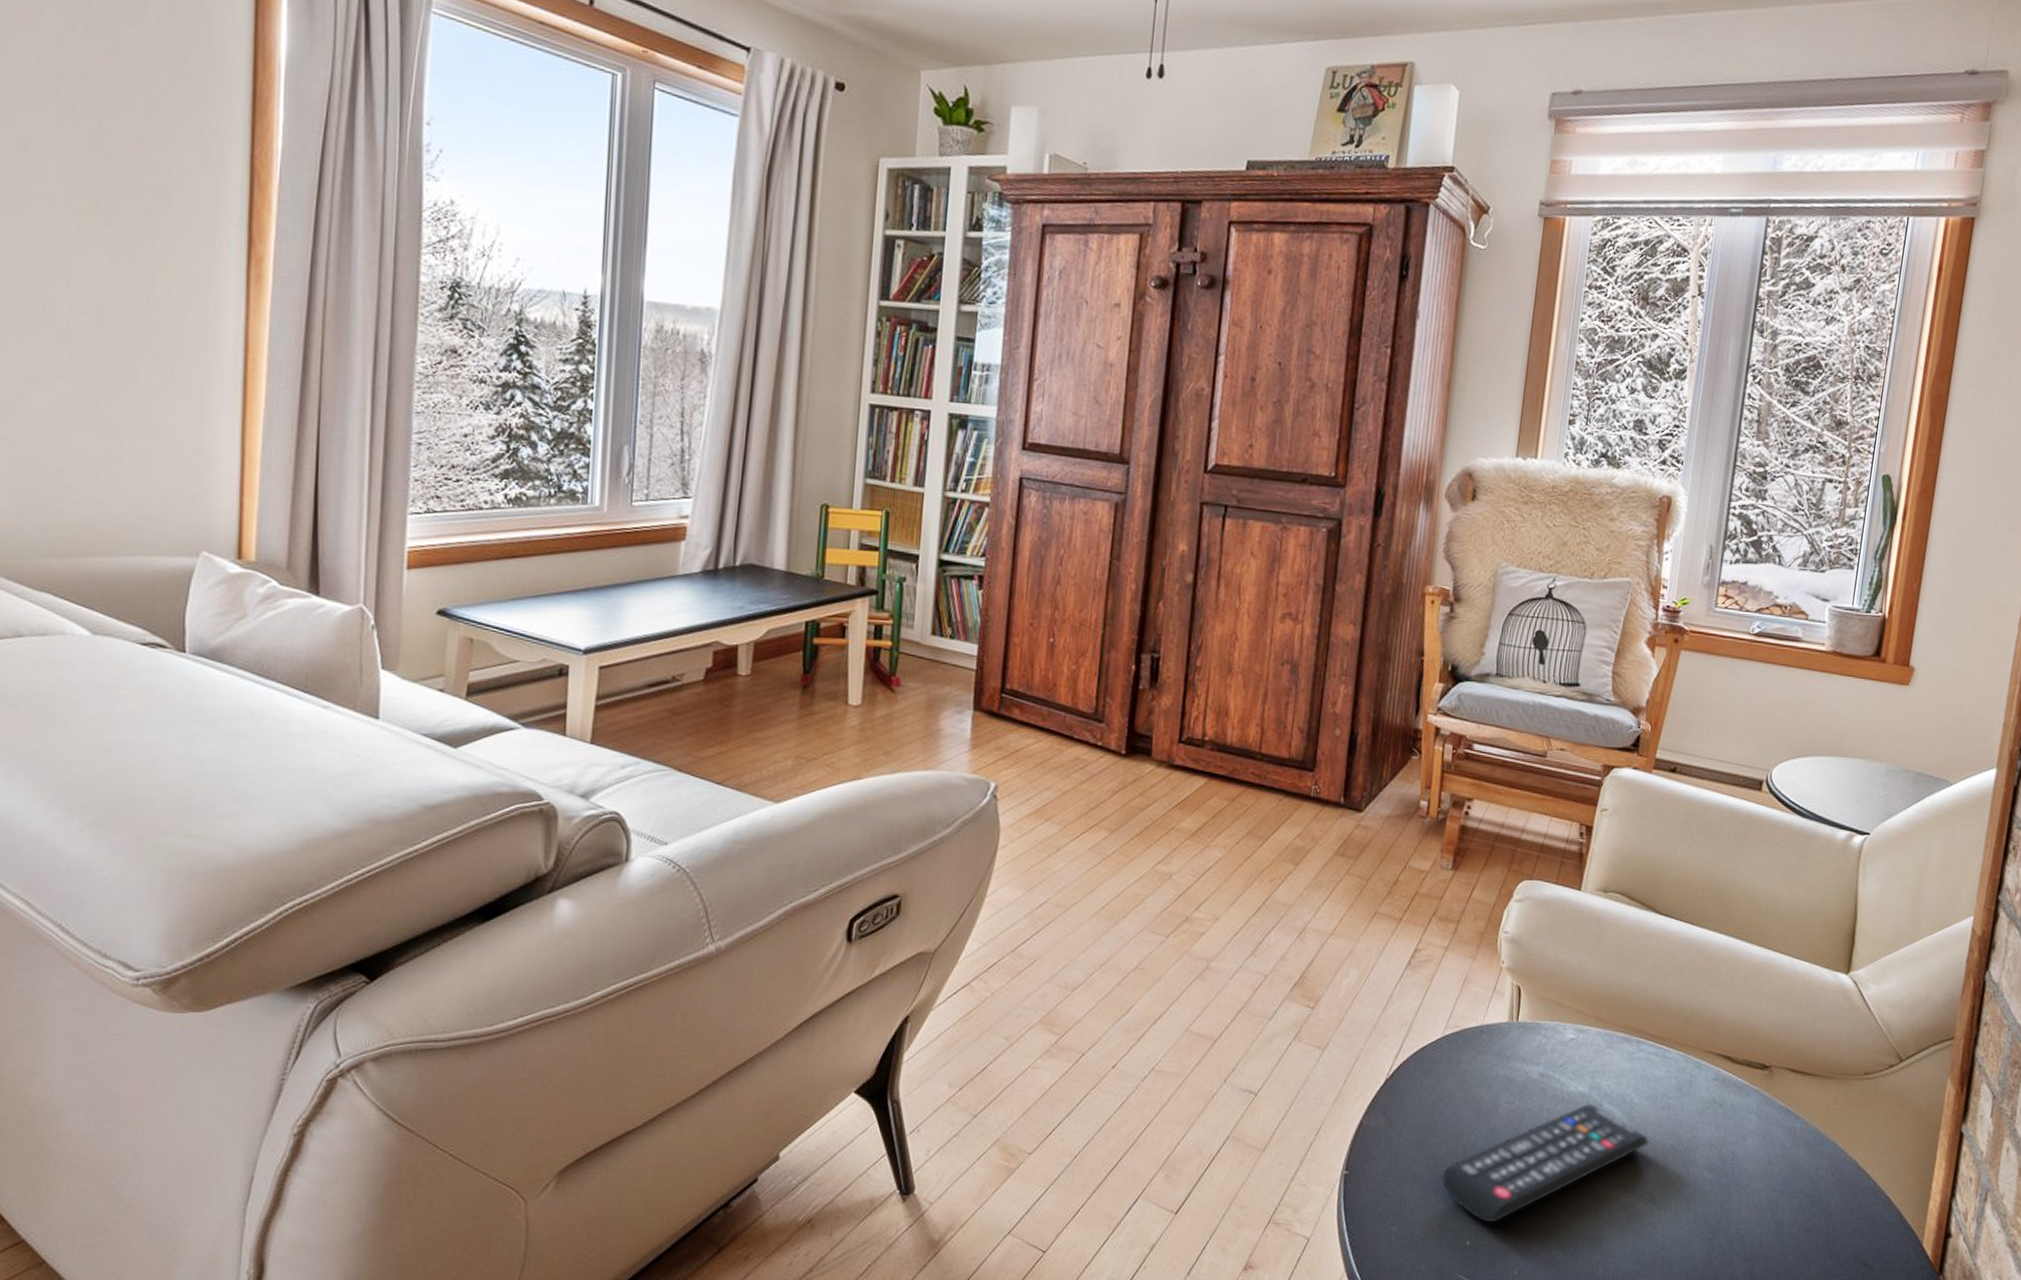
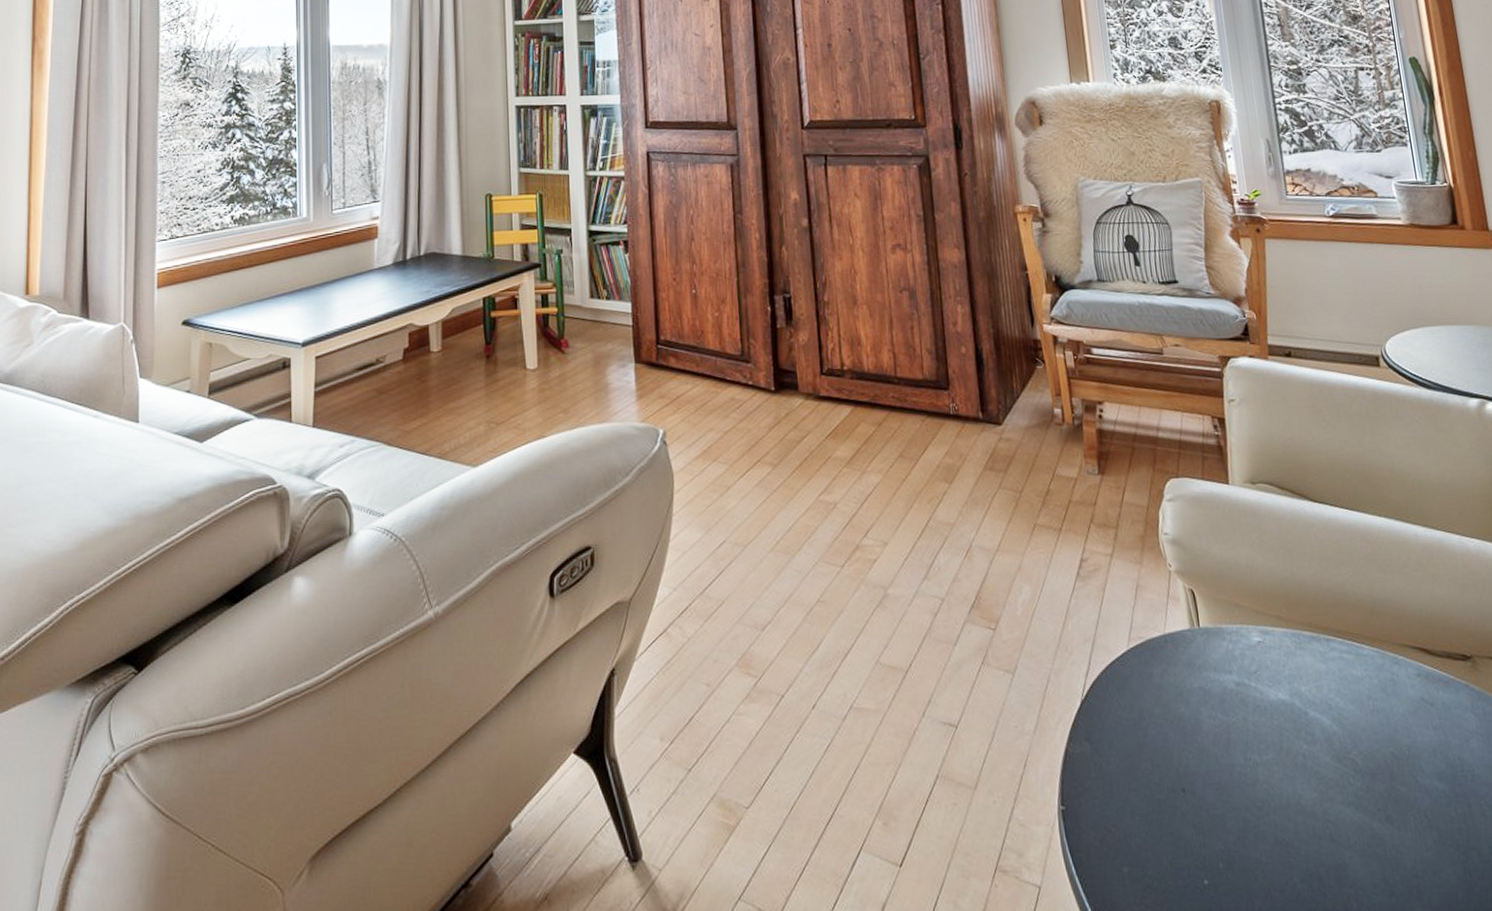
remote control: present [1441,1103,1649,1223] -> none [1160,711,1368,857]

